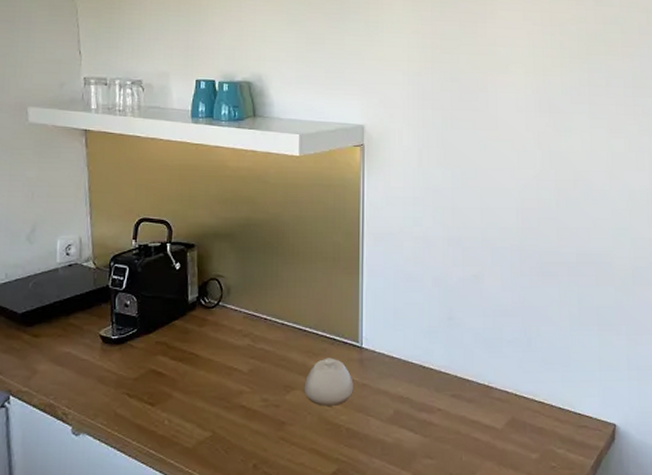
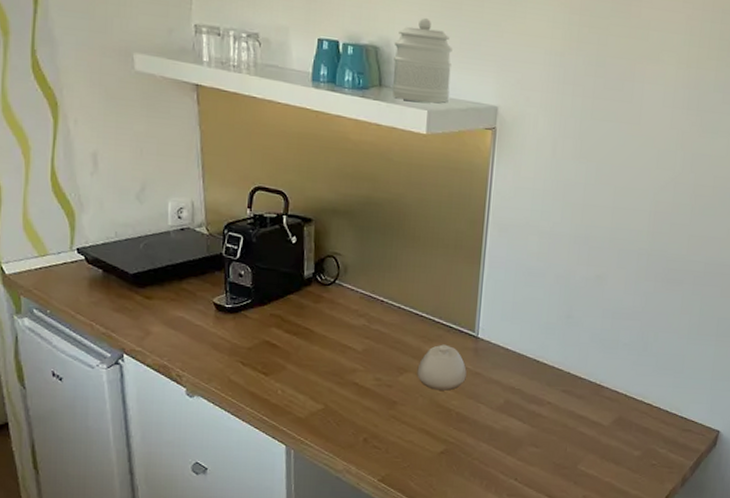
jar: none [265,54,319,127] -> present [392,18,453,104]

